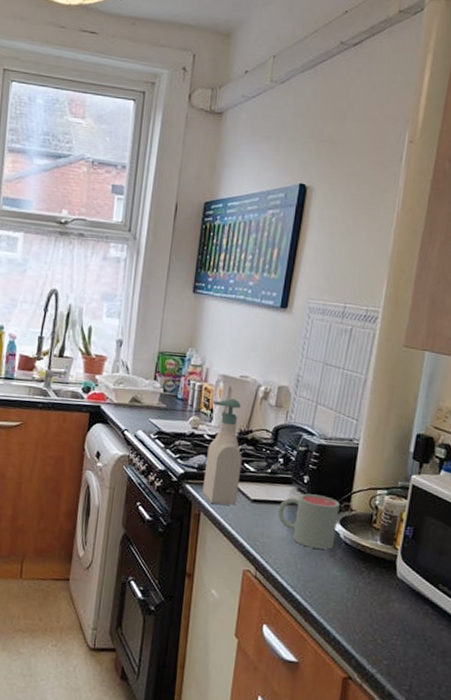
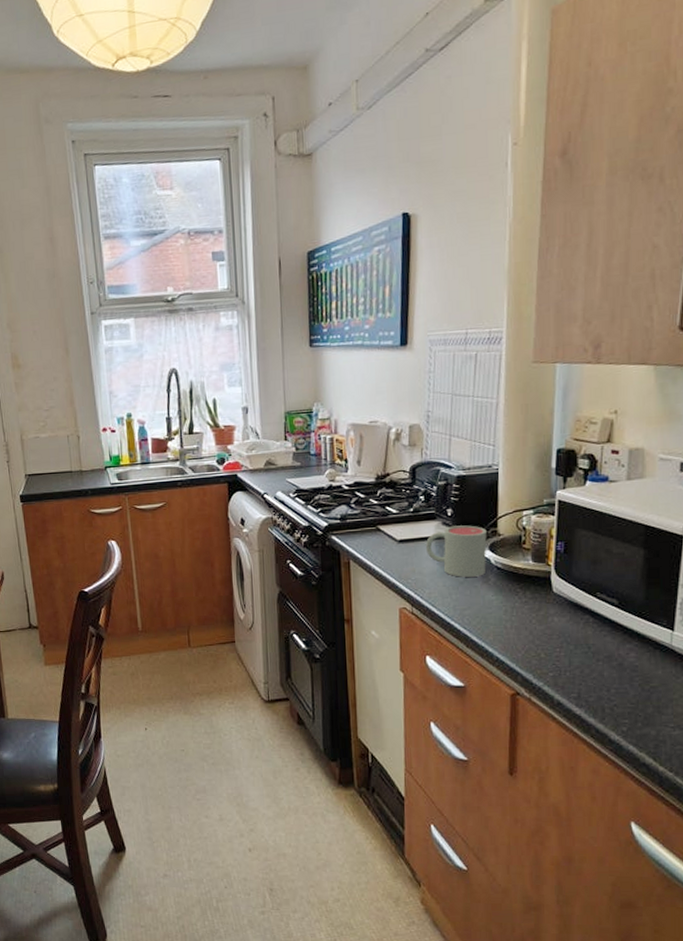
soap bottle: present [202,398,242,506] -> none [345,445,384,550]

